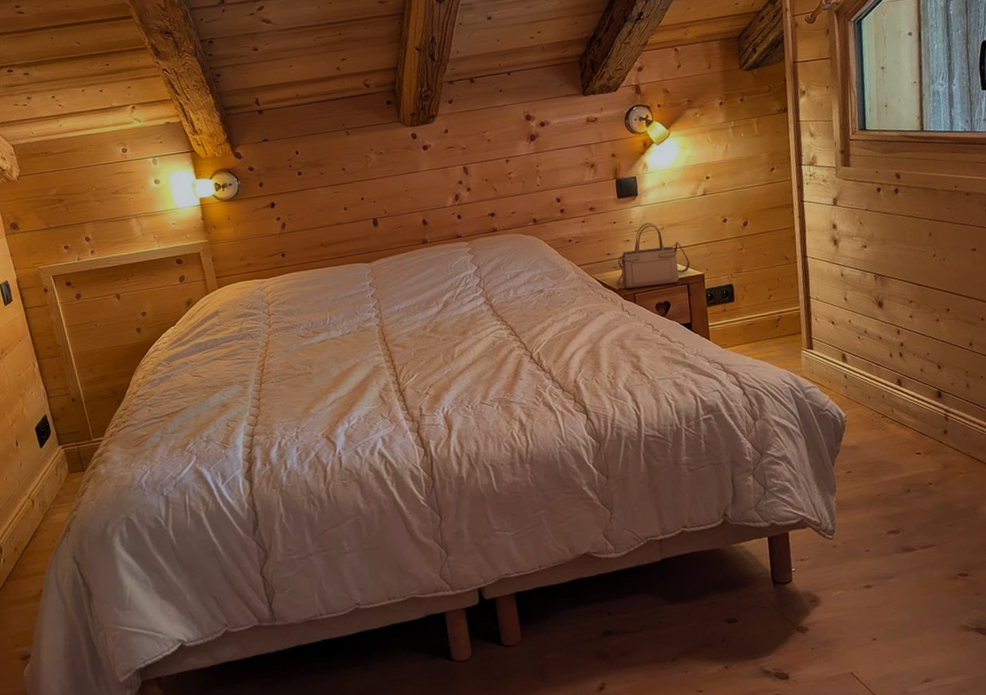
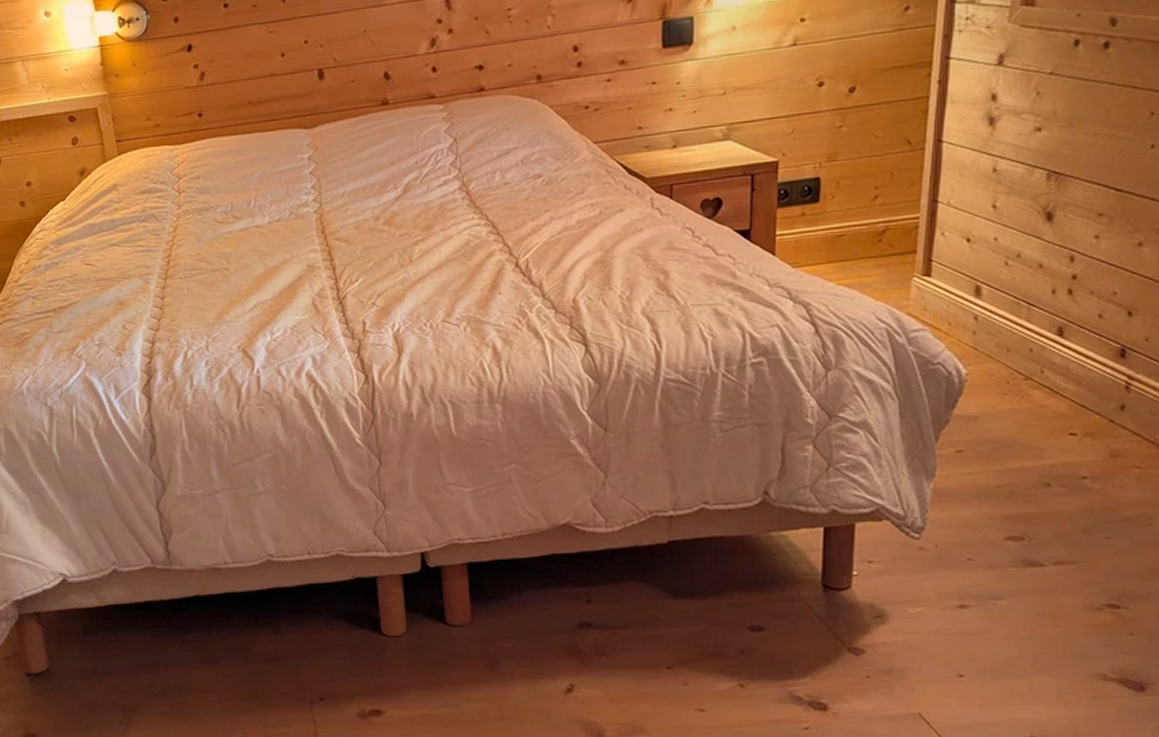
handbag: present [616,222,690,290] -> none [647,84,758,179]

